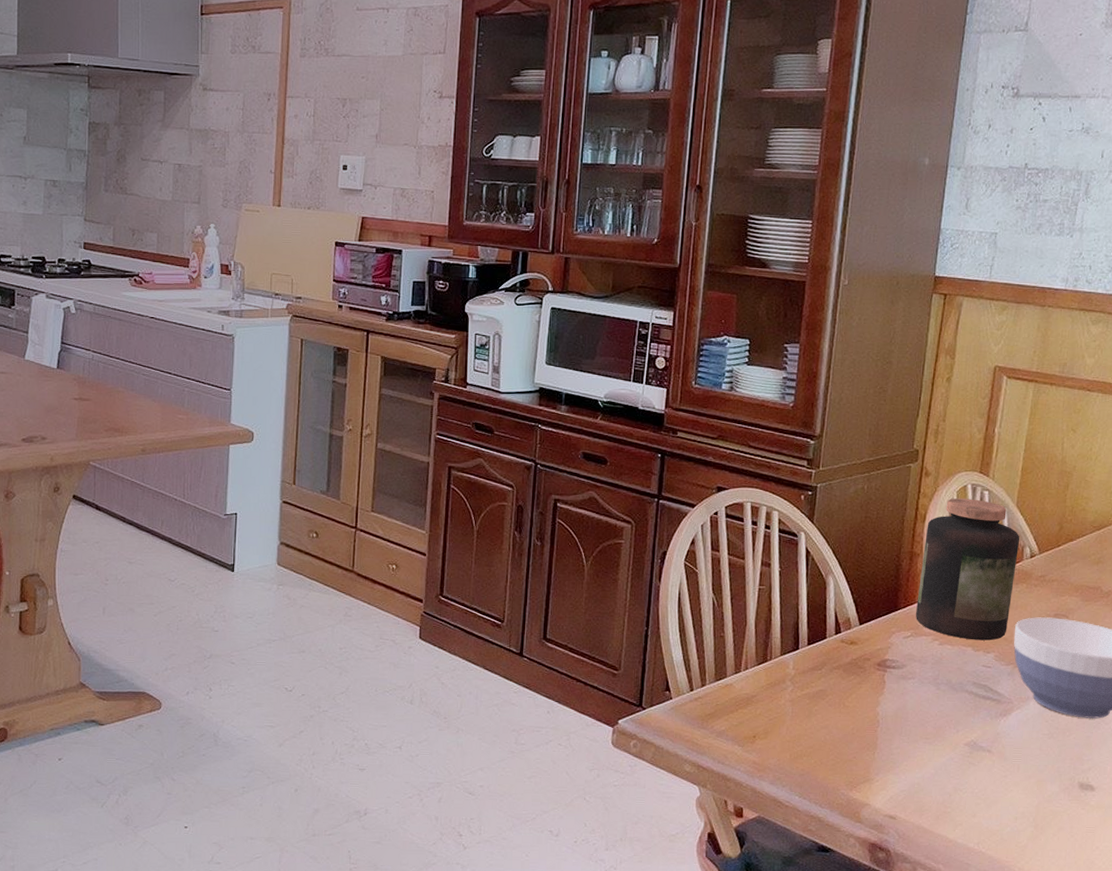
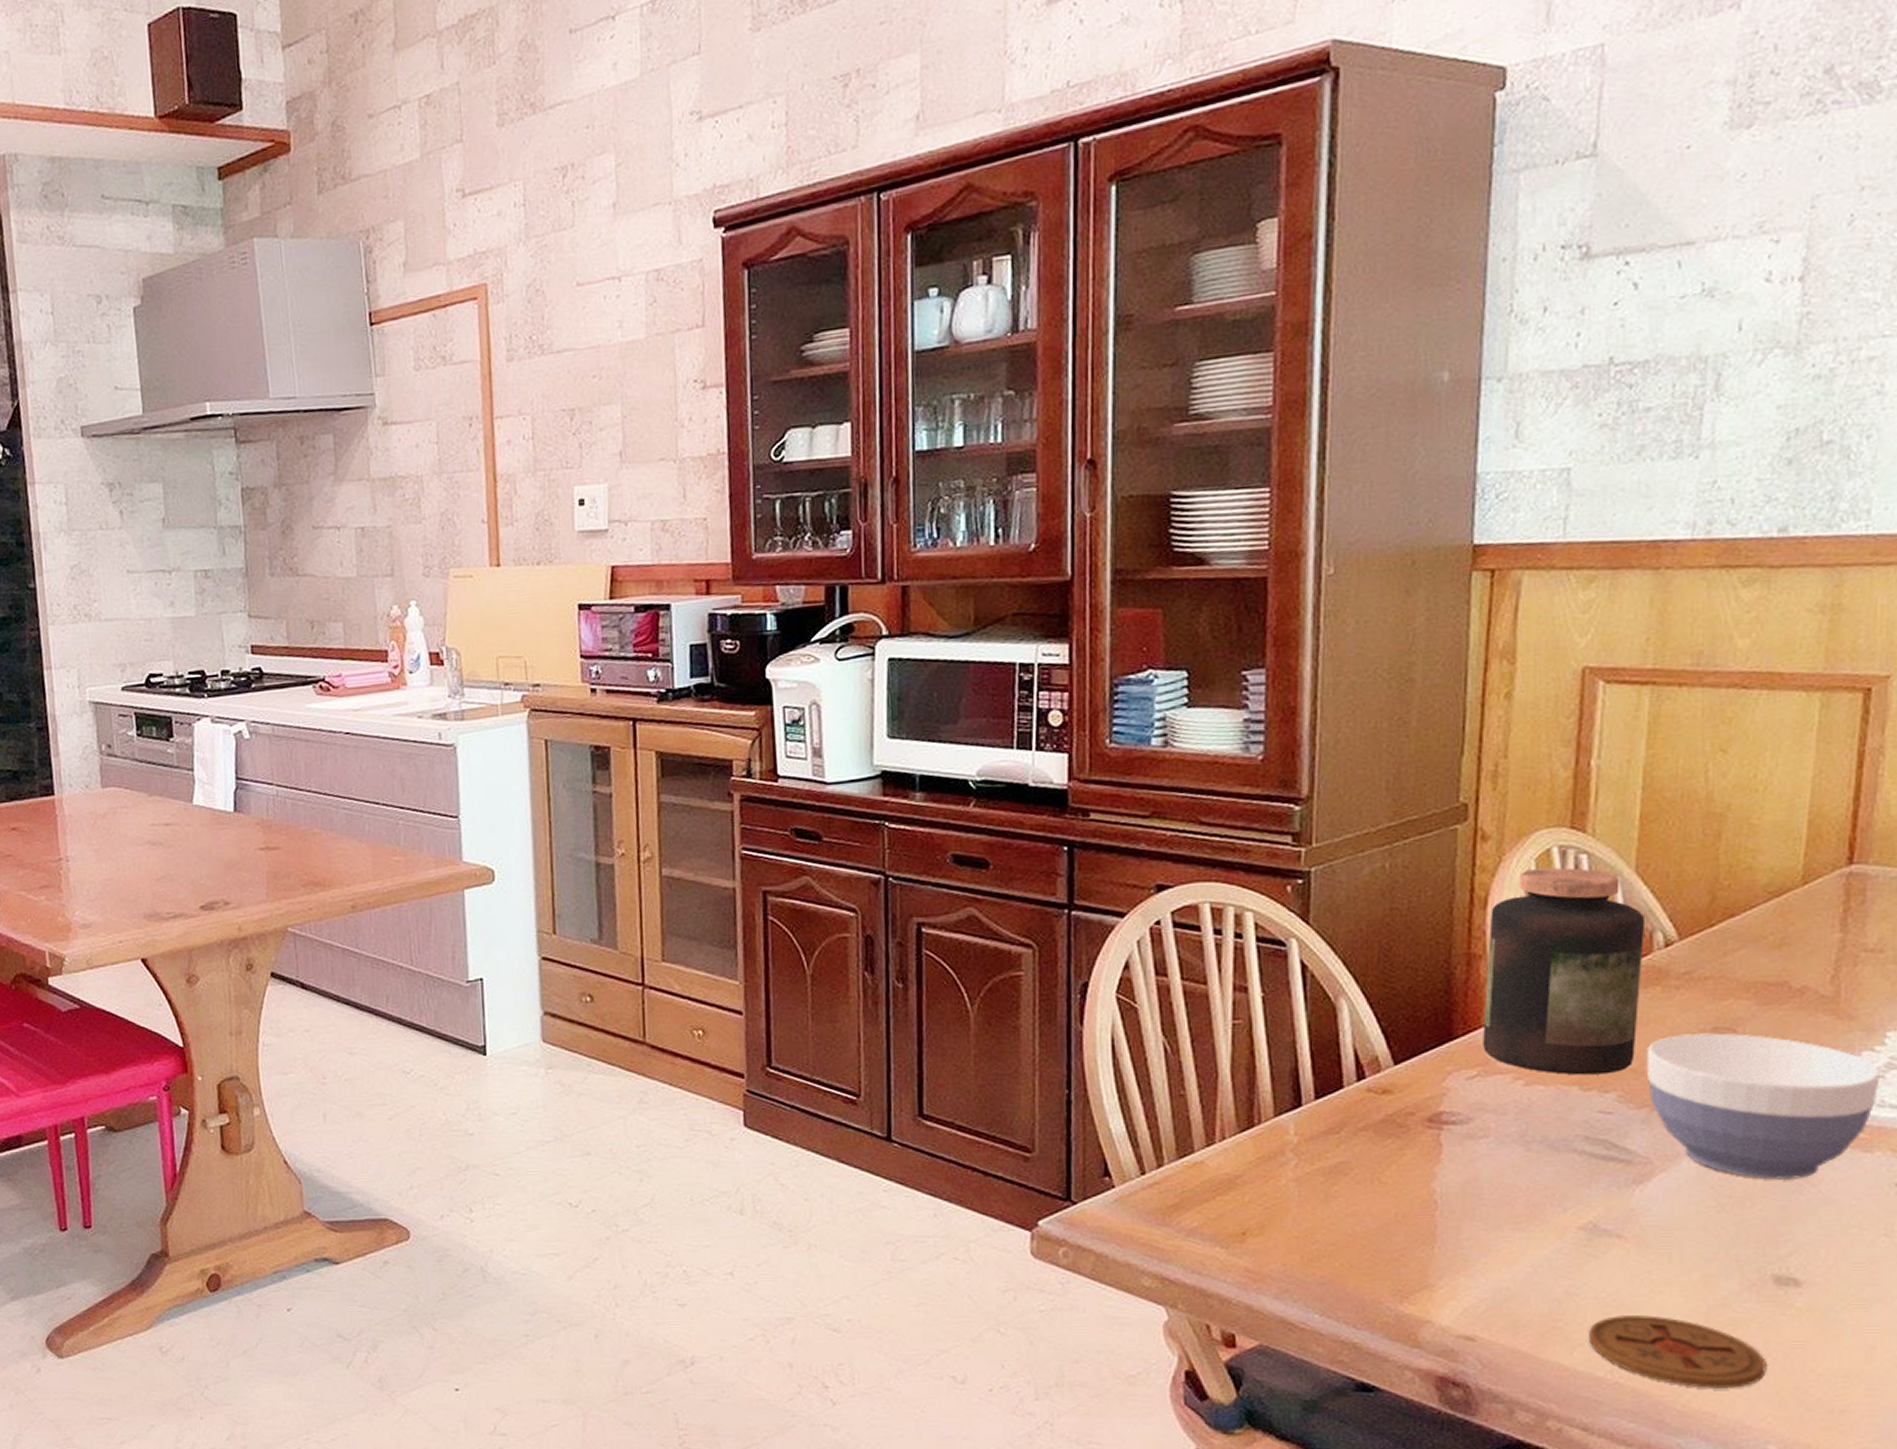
coaster: none [965,806,1071,858] -> present [1587,1315,1766,1388]

